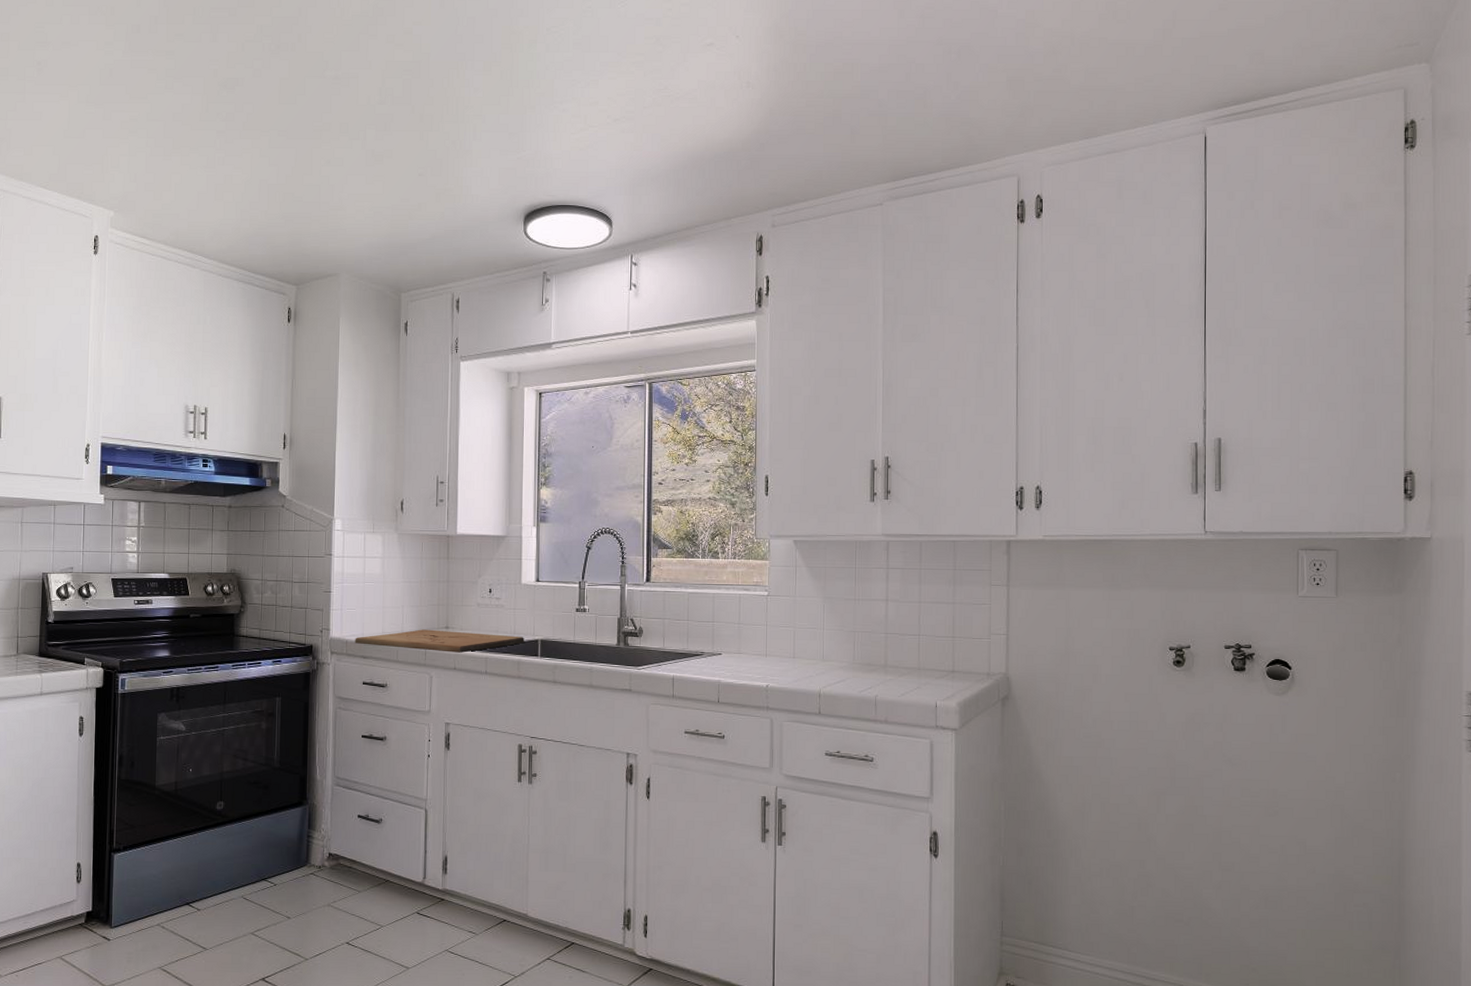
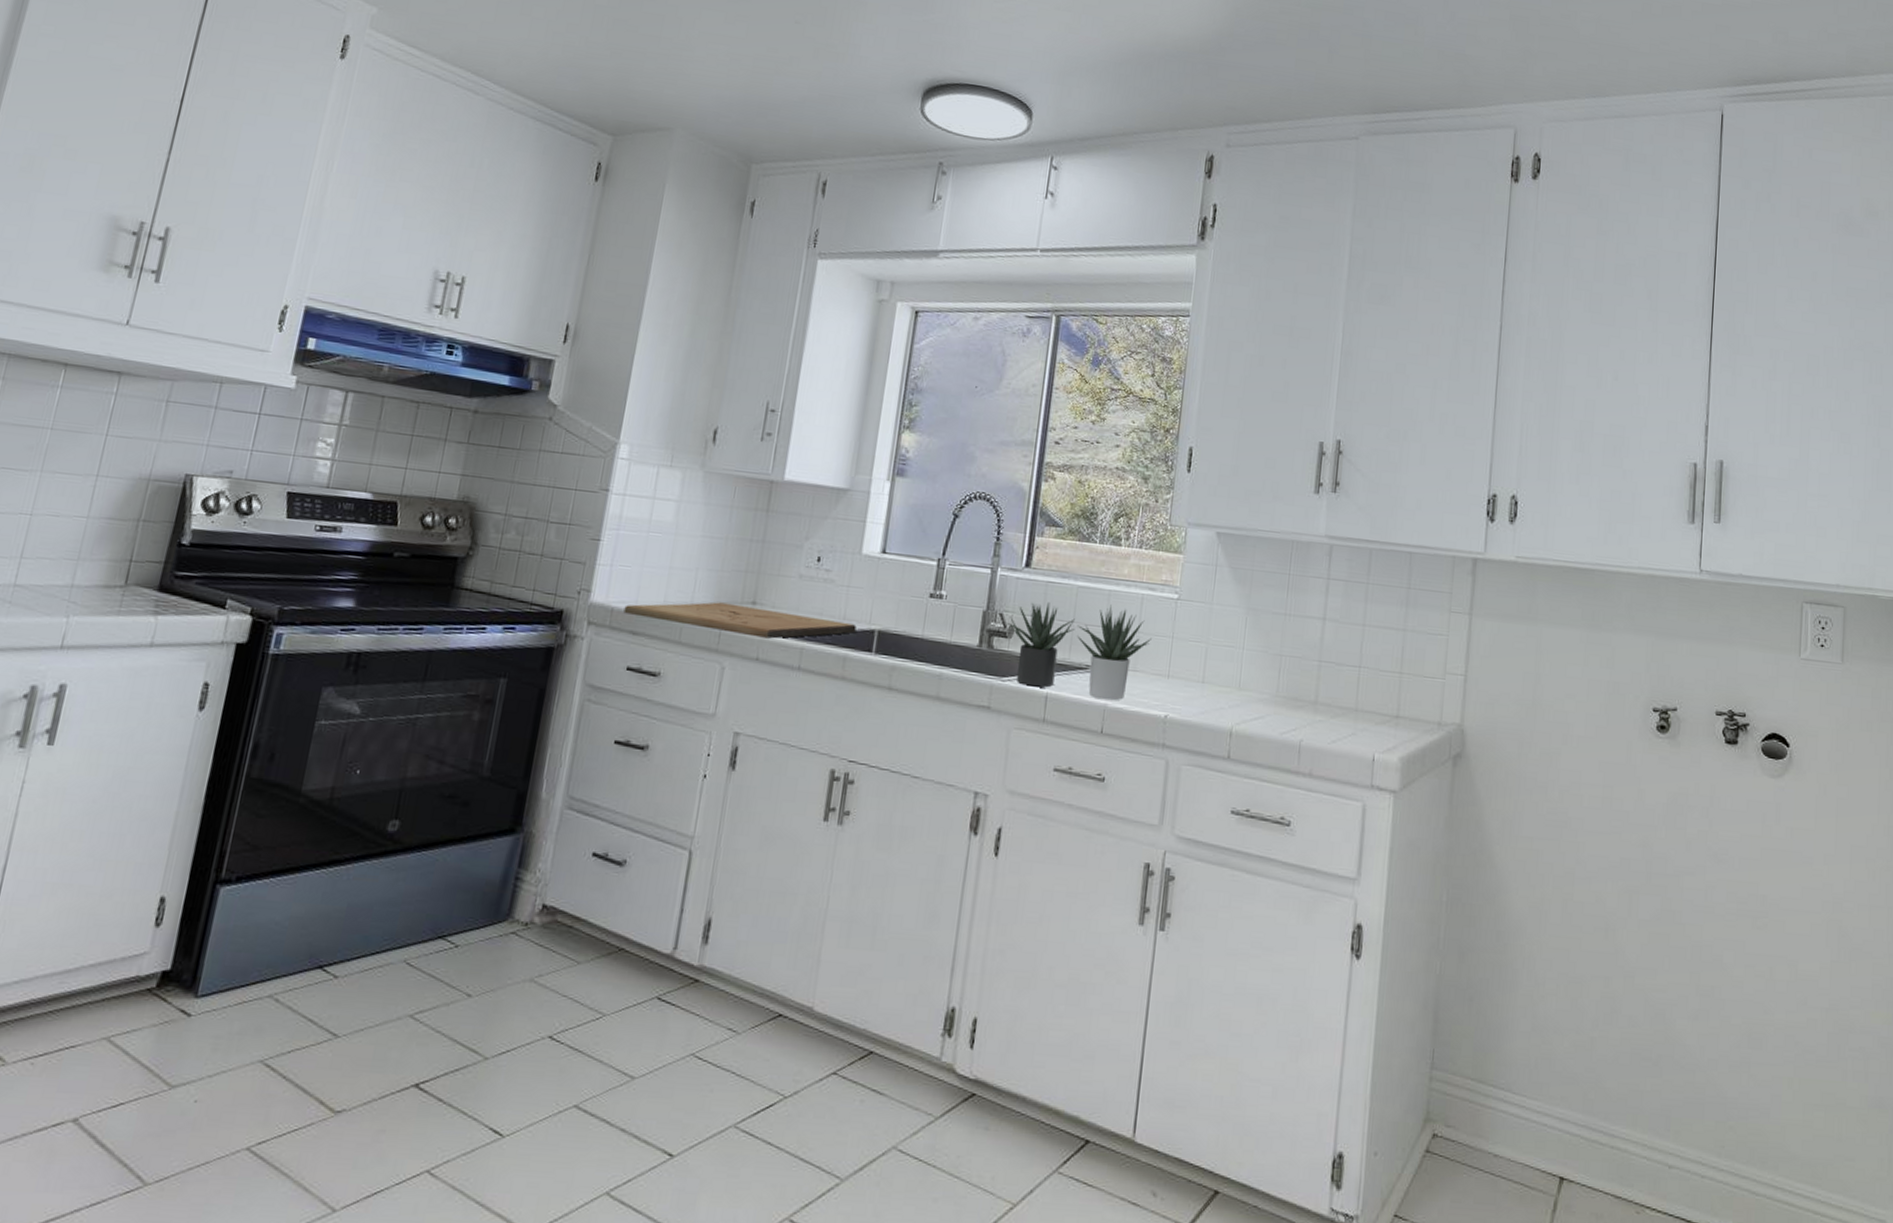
succulent plant: none [636,604,750,677] -> present [1006,602,1152,701]

